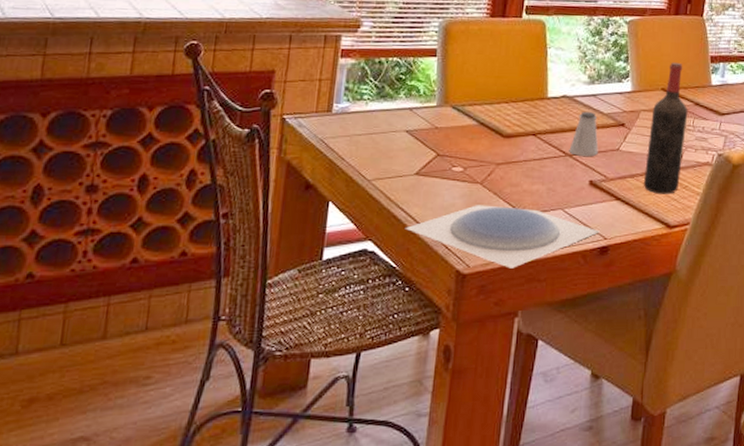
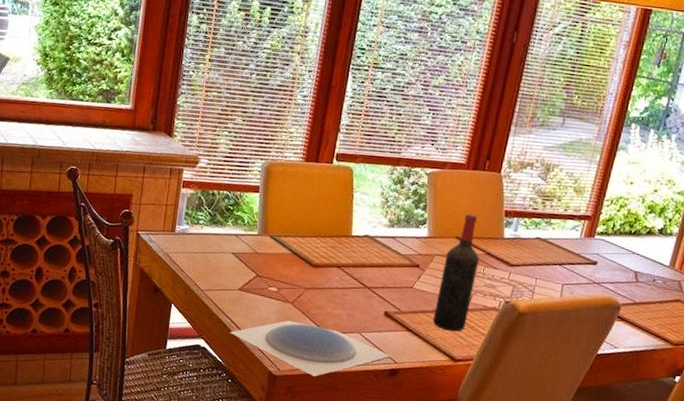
saltshaker: present [569,111,599,156] -> none [368,250,395,291]

